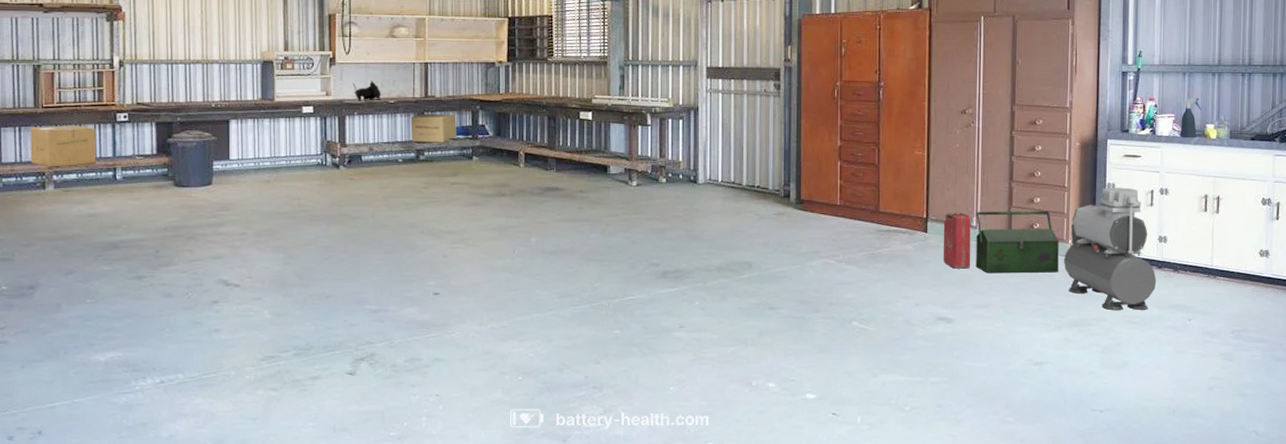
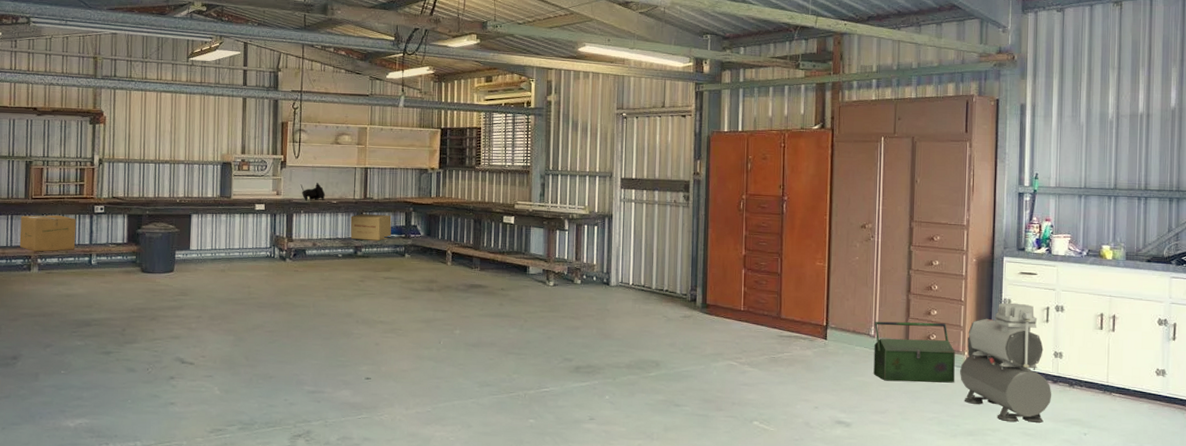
jerry can: present [943,212,971,269] -> none [841,321,869,376]
spray bottle: present [1179,98,1201,138] -> none [1075,220,1097,259]

